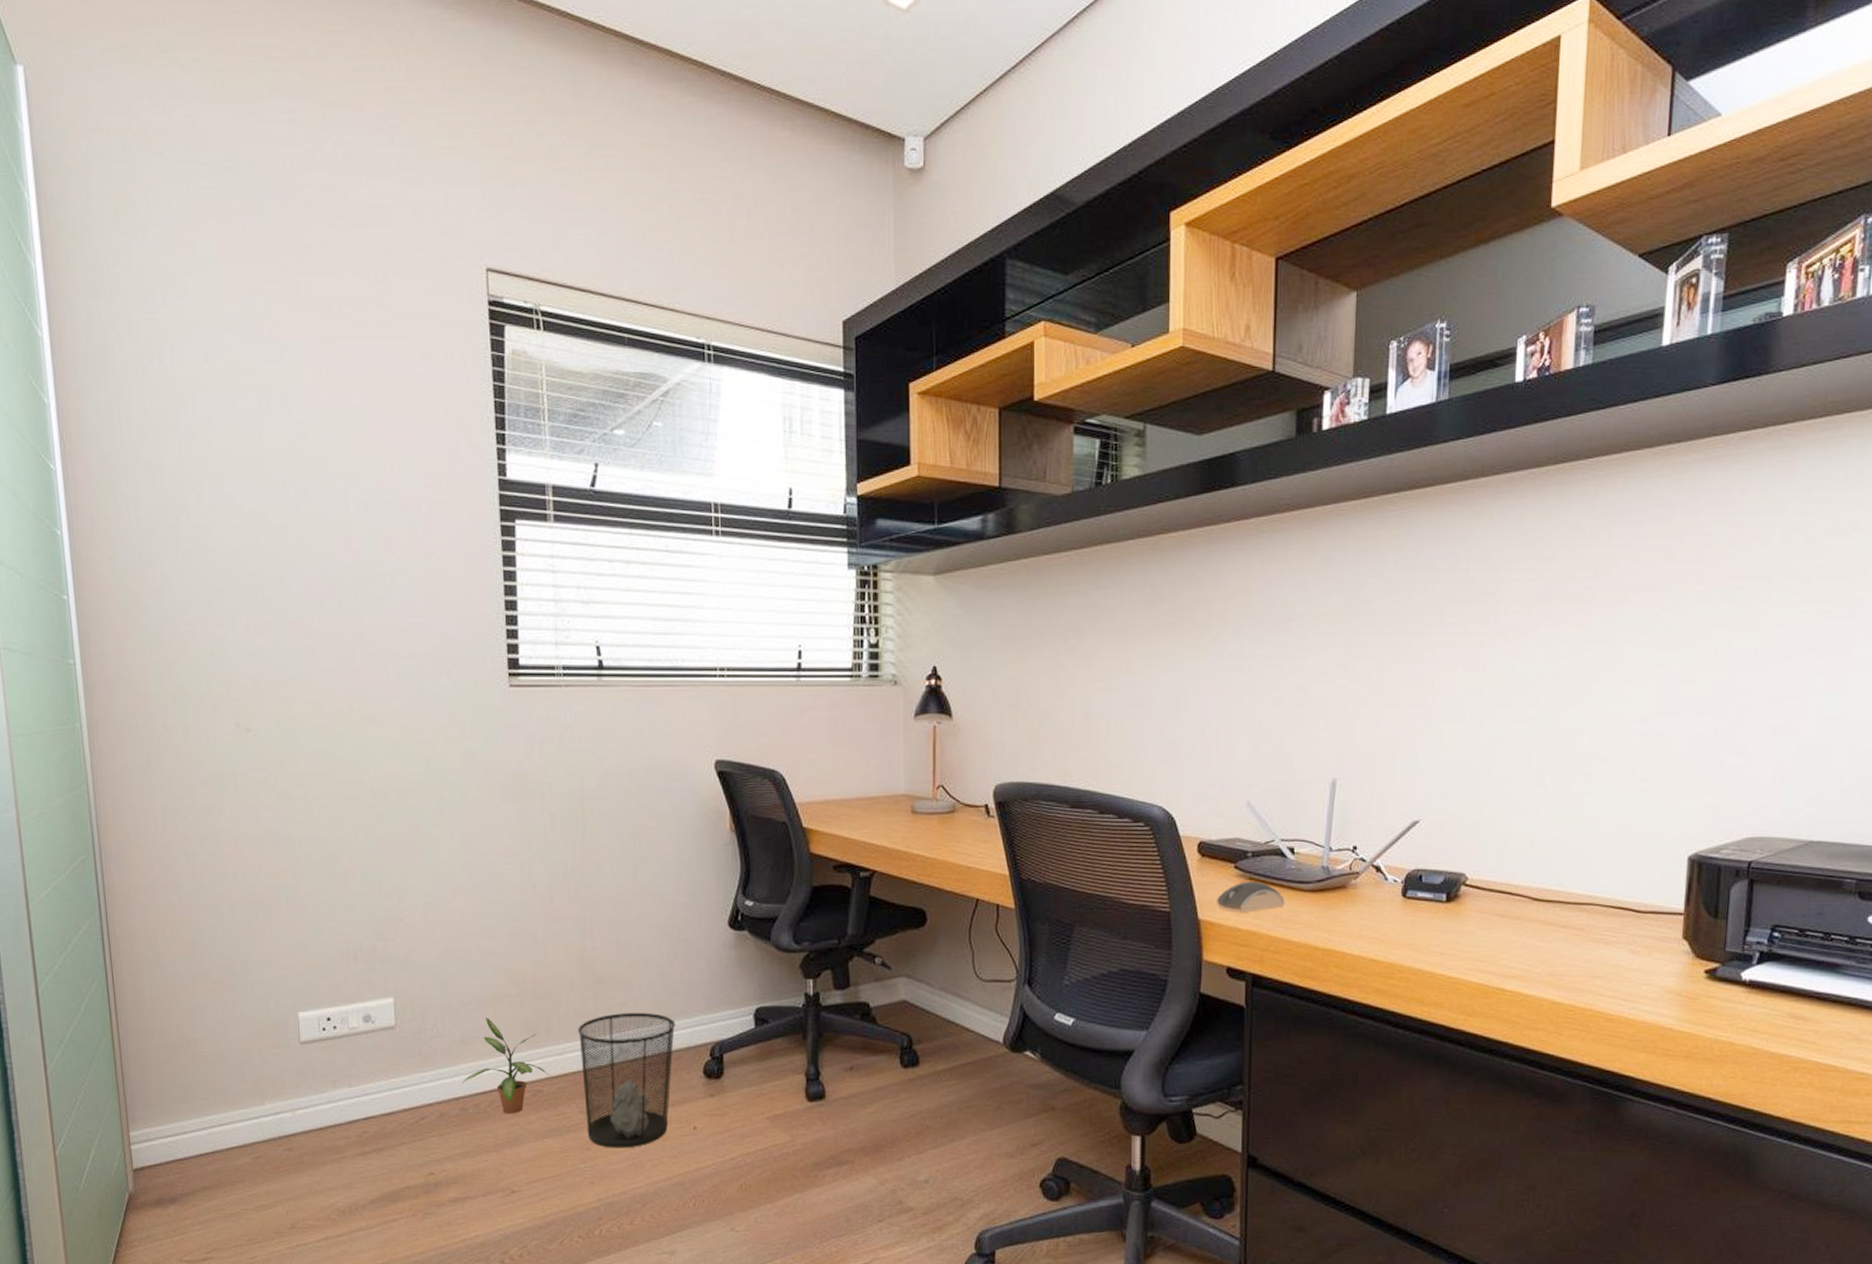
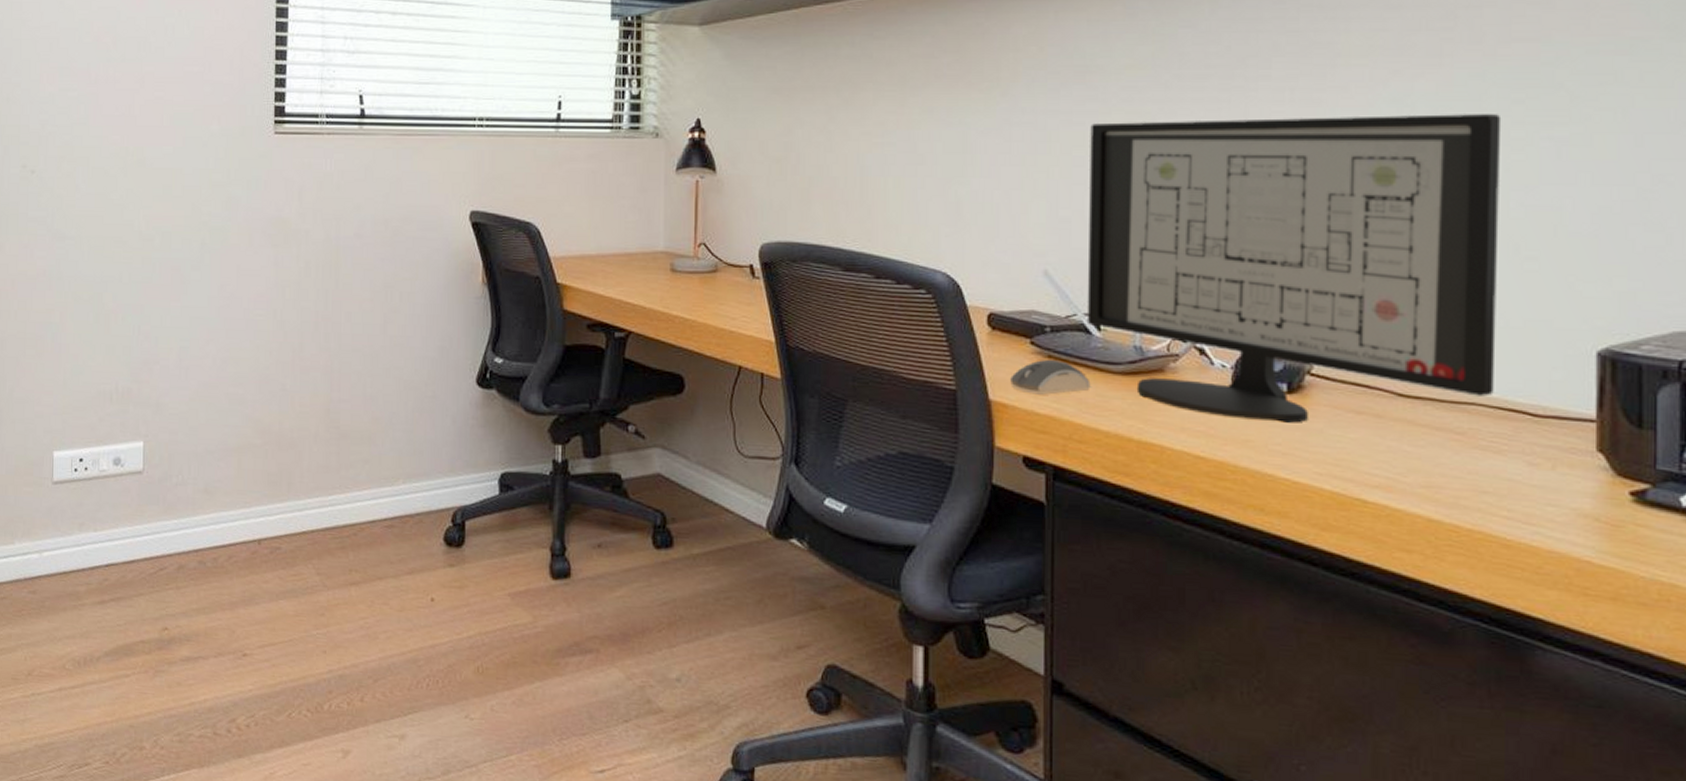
potted plant: present [462,1017,551,1114] -> none [203,466,290,571]
waste bin: present [577,1012,676,1148] -> none [318,470,418,617]
computer monitor: none [1283,655,1628,927] -> present [1086,114,1502,423]

